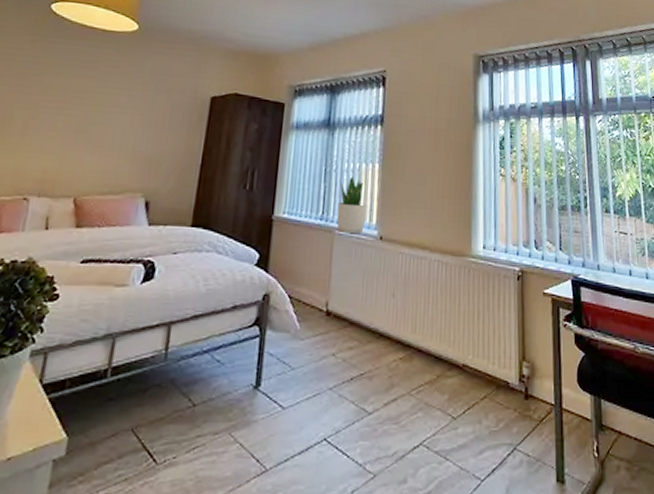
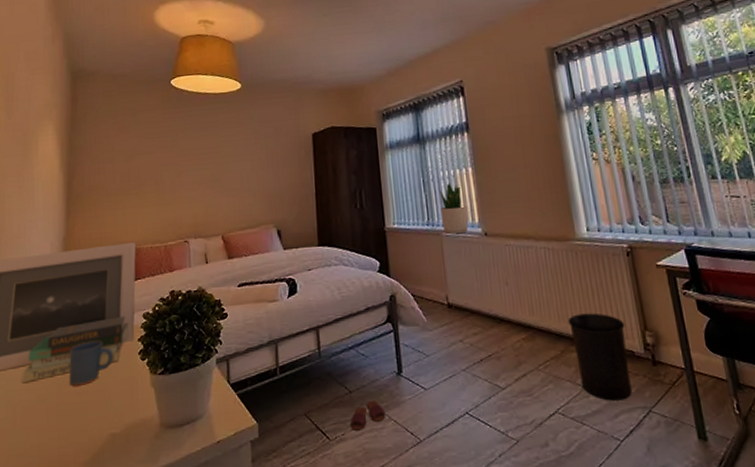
slippers: none [186,417,231,453] -> present [350,400,385,431]
waste bin: none [449,336,504,435] -> present [568,313,632,401]

